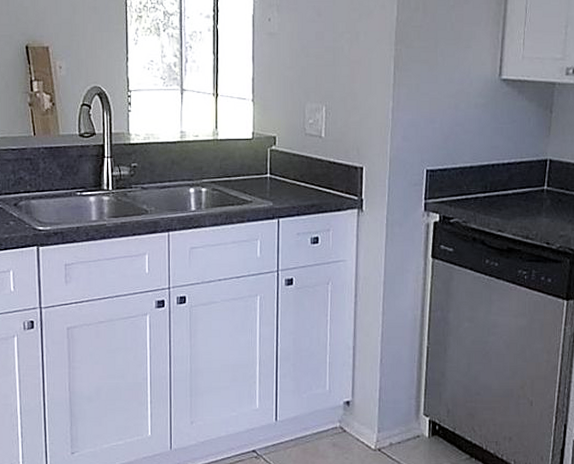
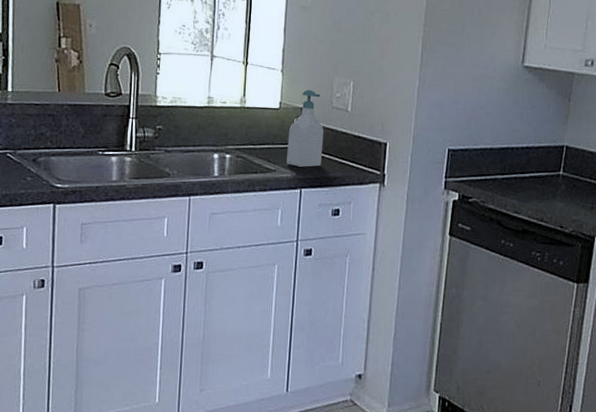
soap bottle: none [262,118,299,197] -> present [286,90,324,167]

